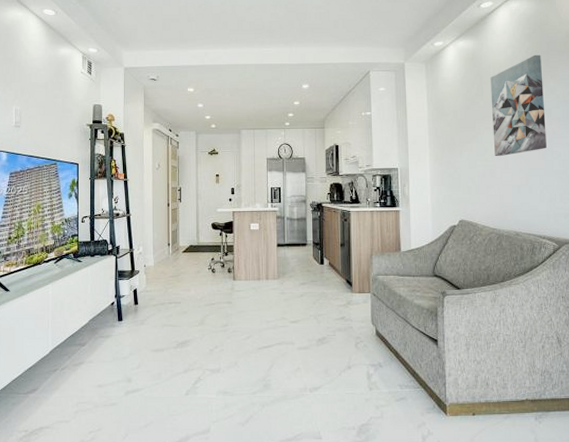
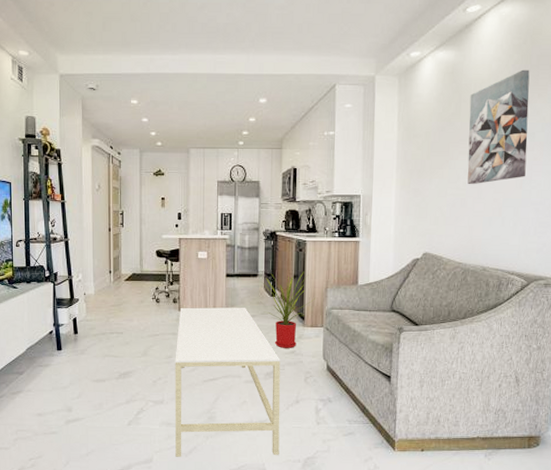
coffee table: none [230,276,334,427] -> present [175,307,280,457]
house plant: none [310,240,362,314] -> present [260,271,316,348]

